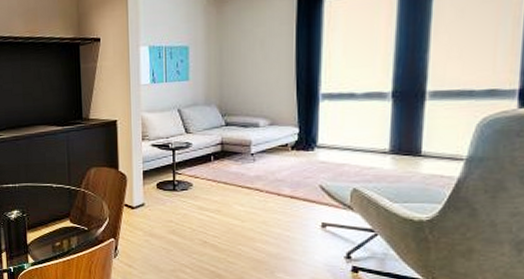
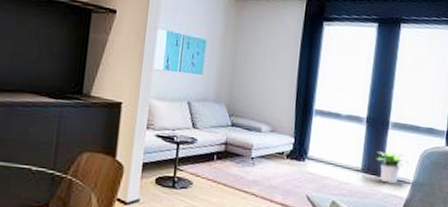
potted plant: none [408,126,460,163] -> present [375,151,409,184]

